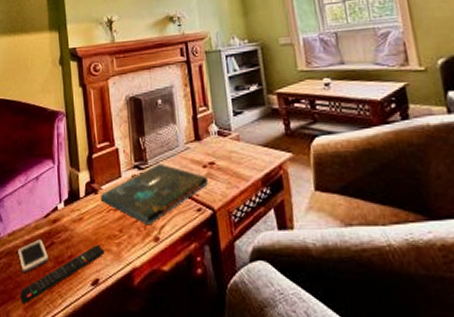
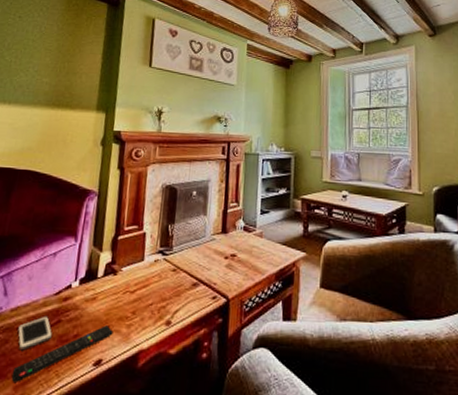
board game: present [100,163,209,226] -> none [118,251,228,310]

